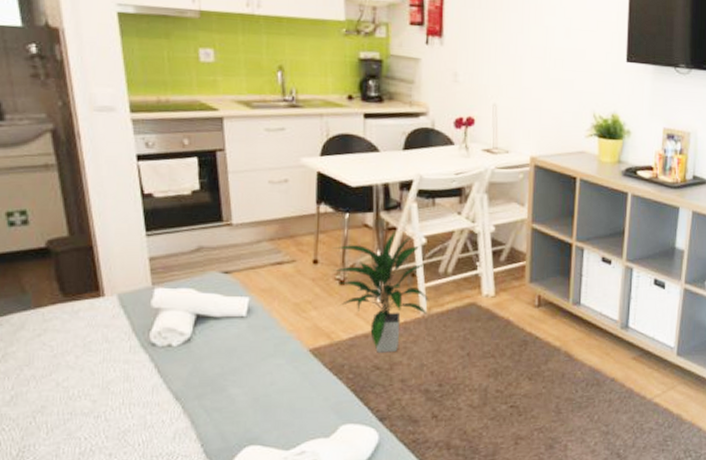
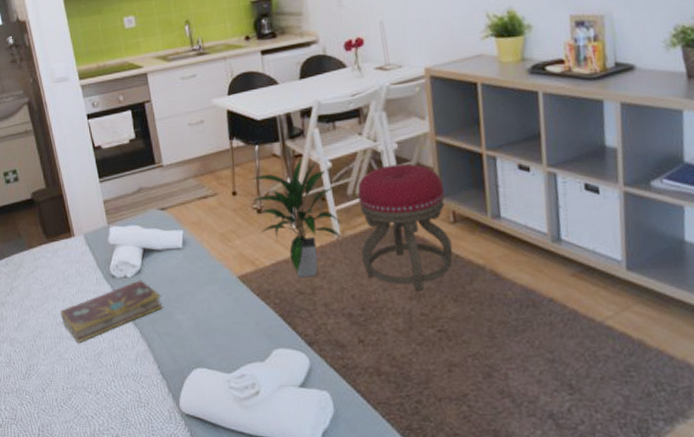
book: none [75,349,214,421] -> present [60,280,163,344]
stool: none [446,247,534,368] -> present [358,164,453,290]

